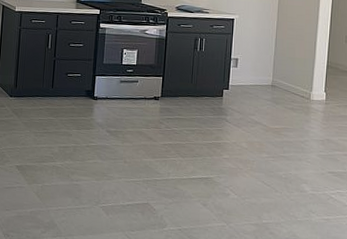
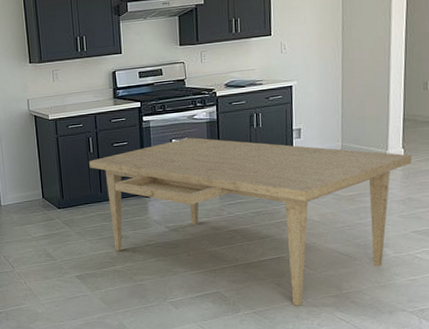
dining table: none [45,49,332,230] -> present [89,137,412,306]

